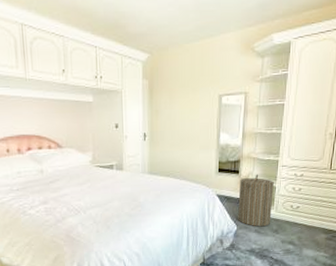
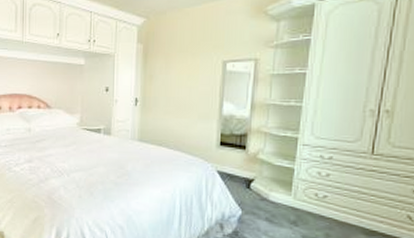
laundry hamper: present [238,174,274,227] -> none [243,152,292,216]

